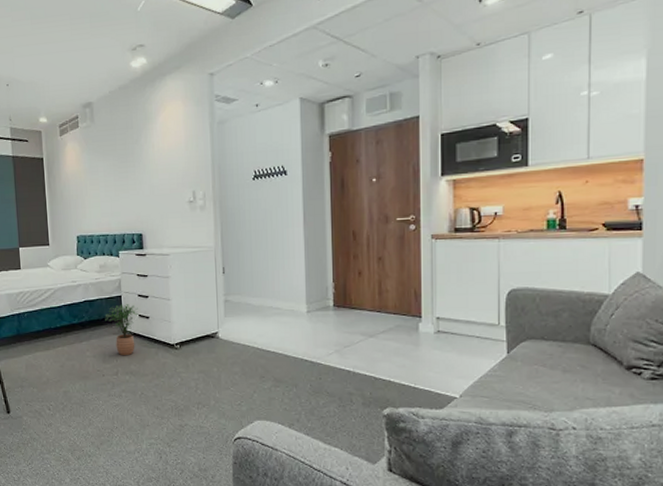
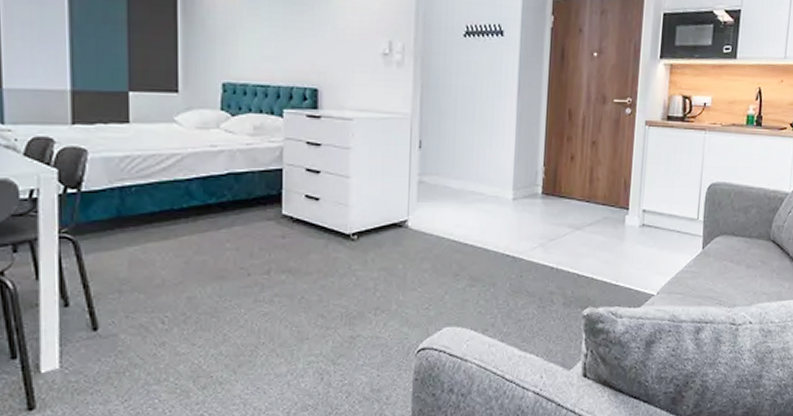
potted plant: present [105,304,138,356] -> none [256,180,305,249]

